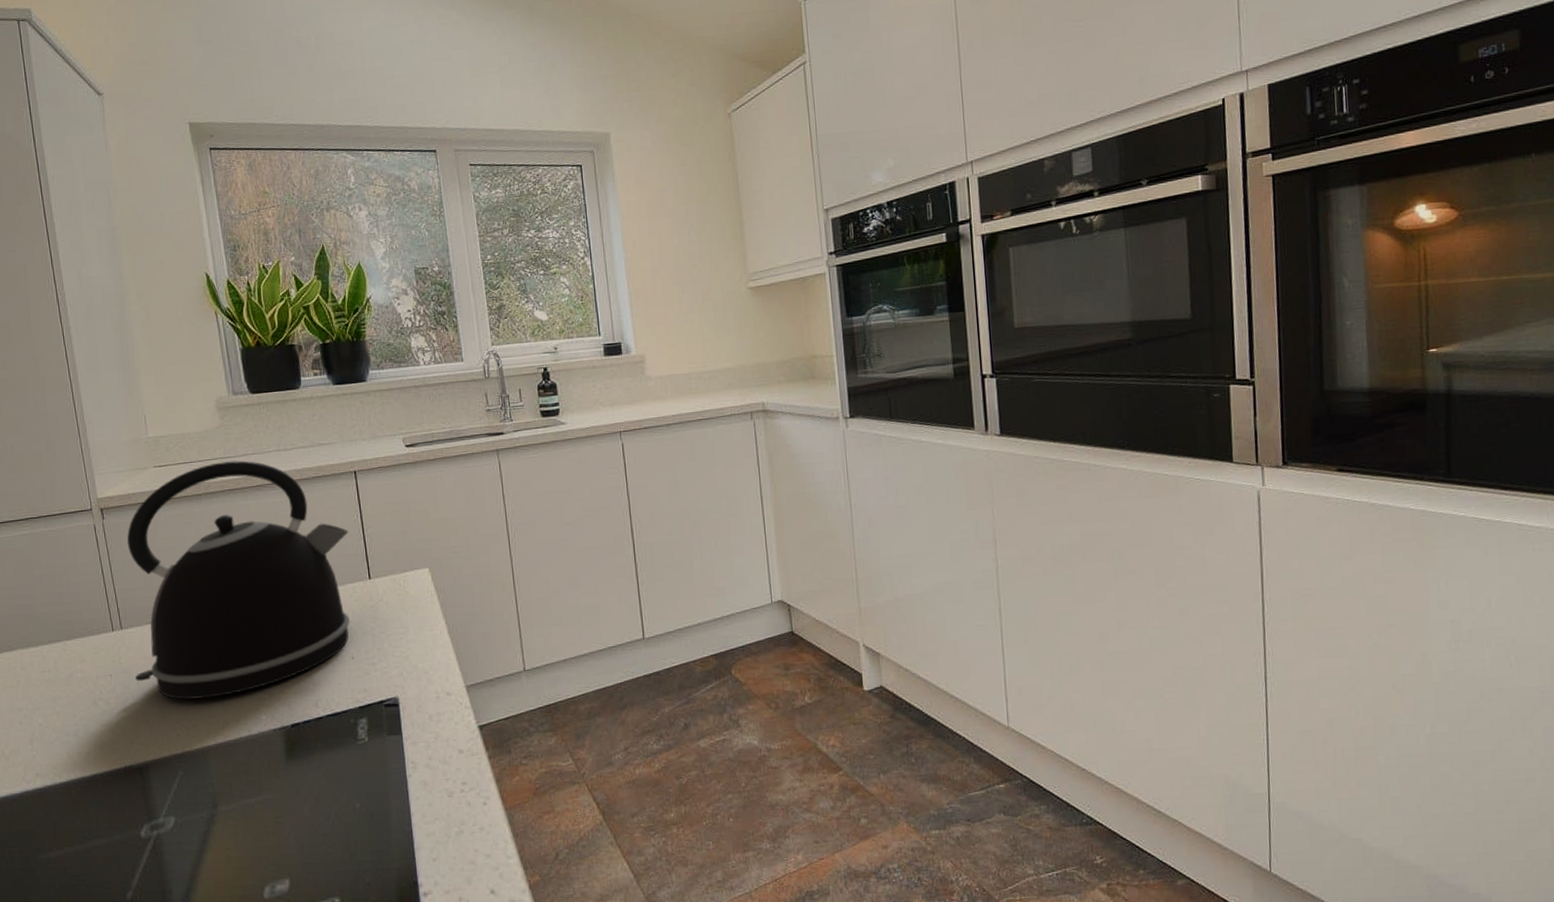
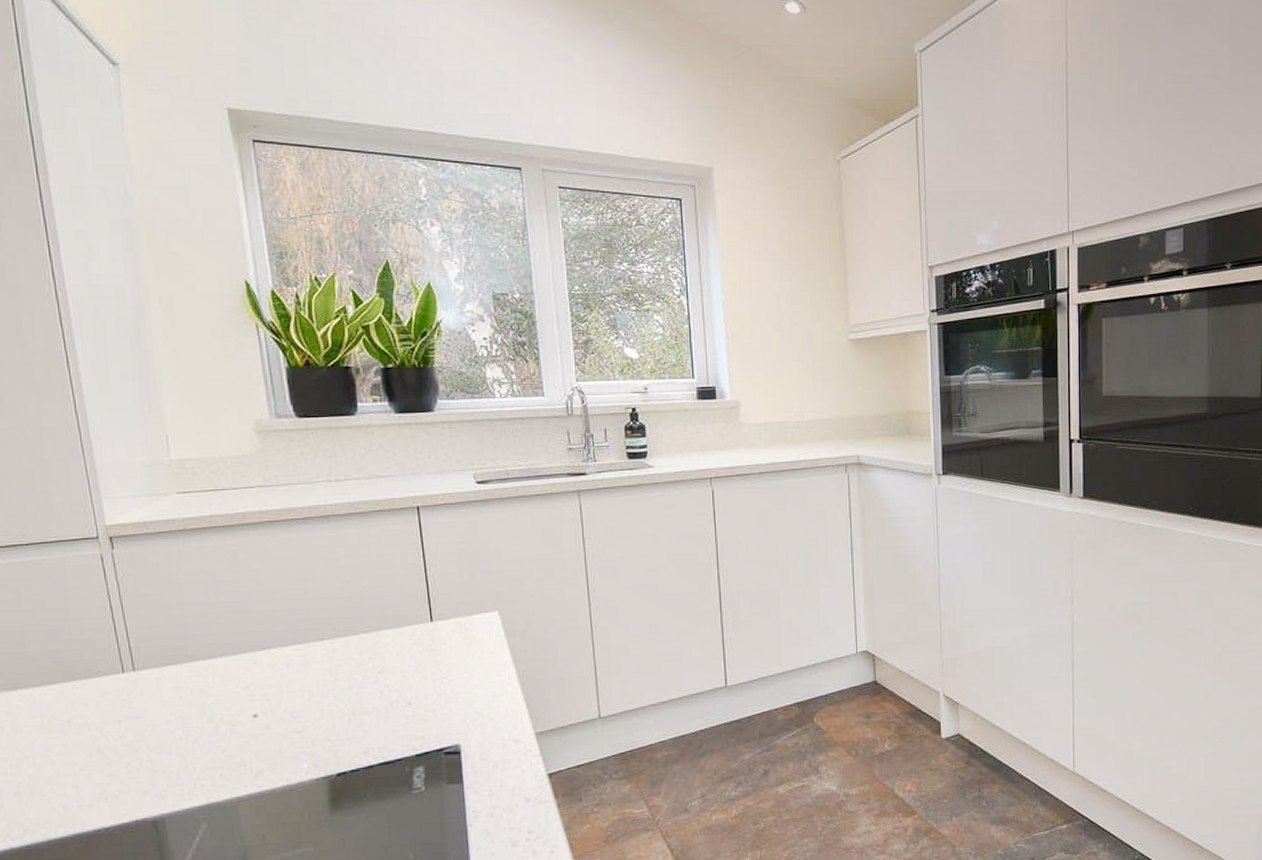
kettle: present [127,460,350,700] -> none [142,490,409,748]

